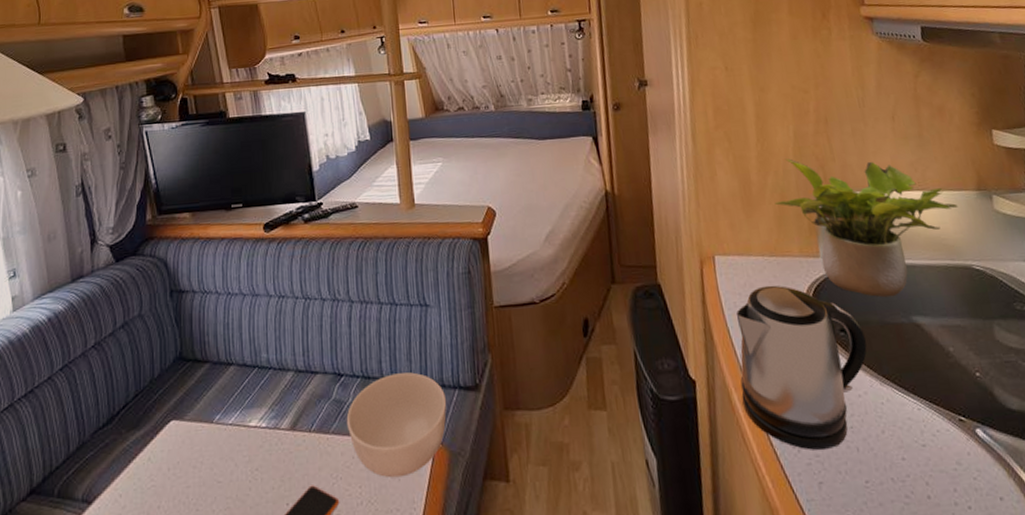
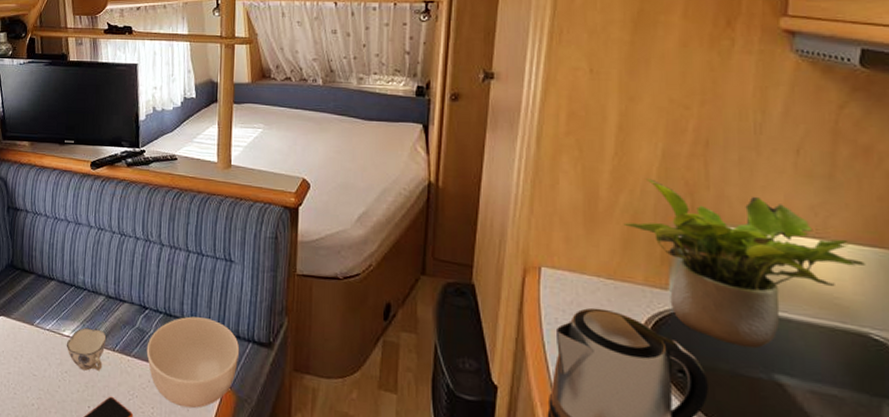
teacup: none [254,409,301,463] -> present [66,327,107,371]

